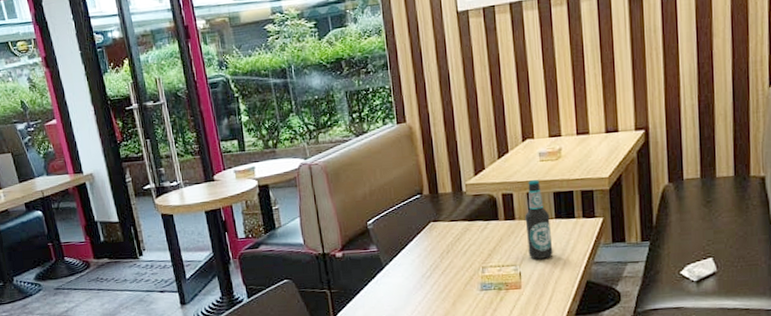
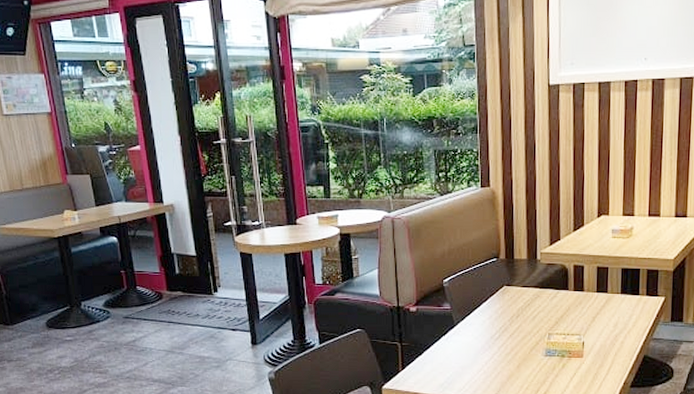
bottle: present [525,180,553,259] -> none [593,255,616,331]

